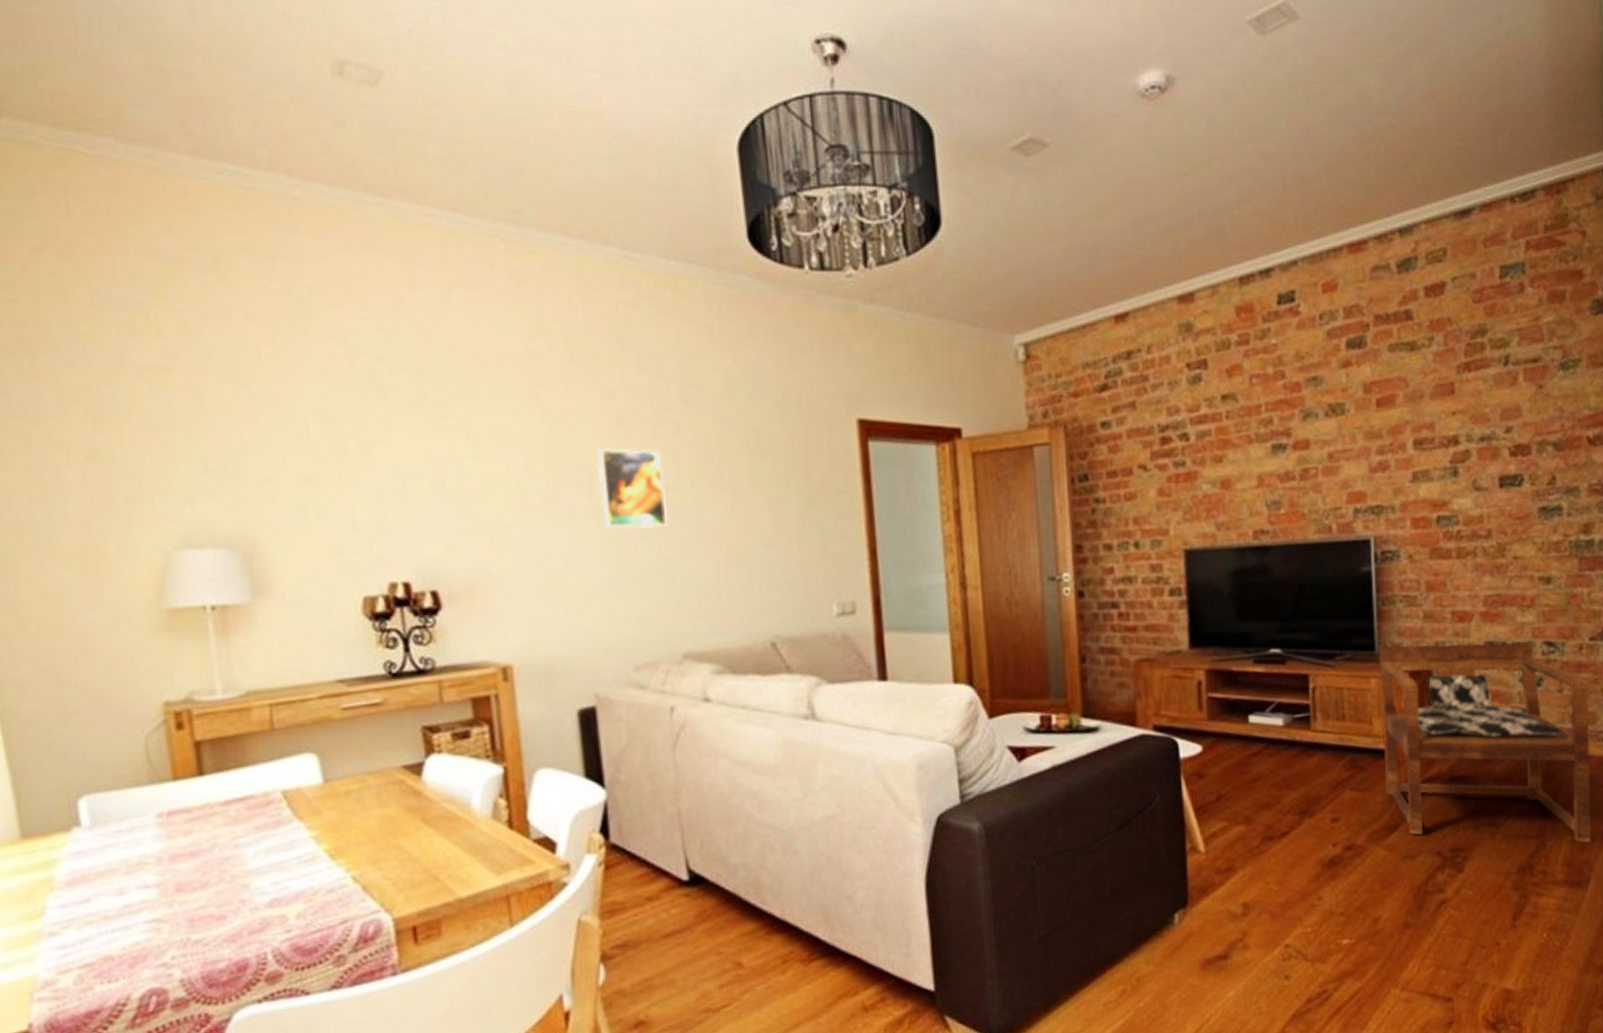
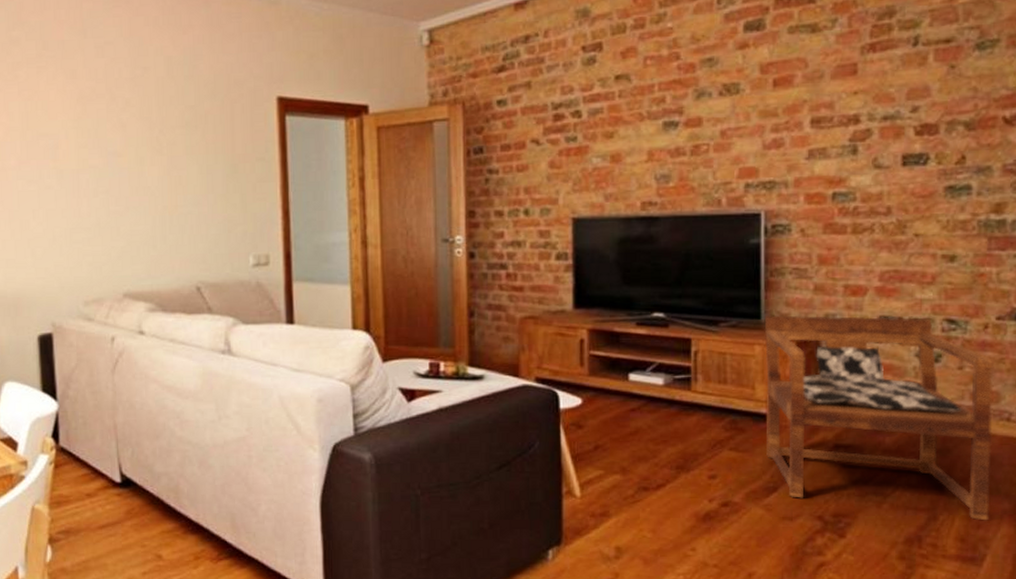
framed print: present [597,447,668,529] -> none [61,120,116,187]

